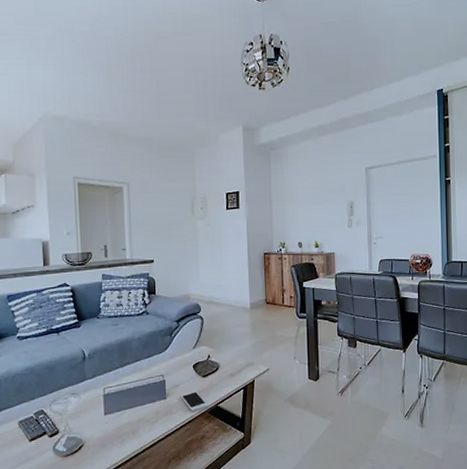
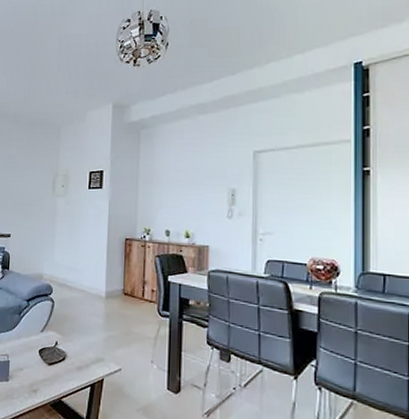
cell phone: present [180,390,209,411] -> none [23,377,51,401]

